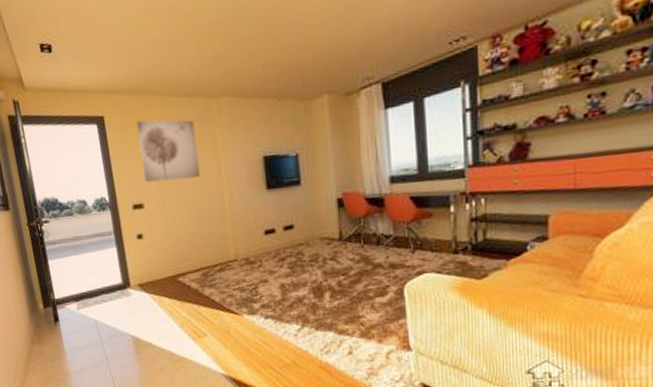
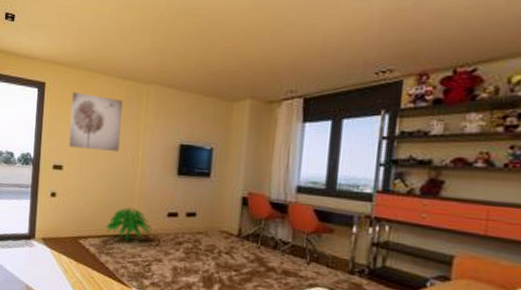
indoor plant: none [202,233,252,268] -> present [105,207,152,241]

